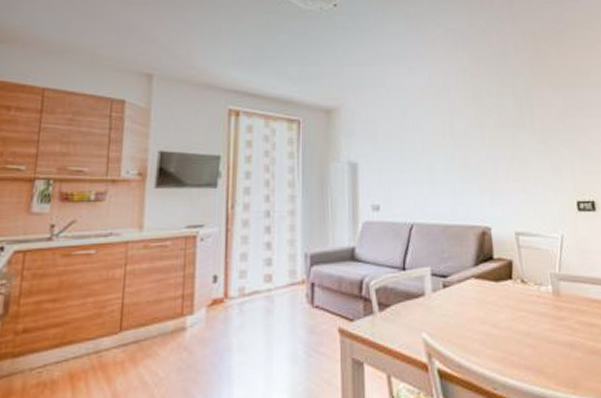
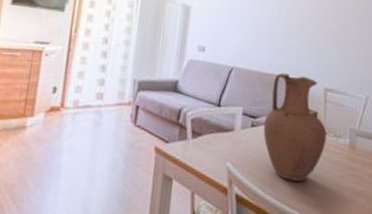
vase: none [456,221,527,343] -> present [263,72,327,182]

